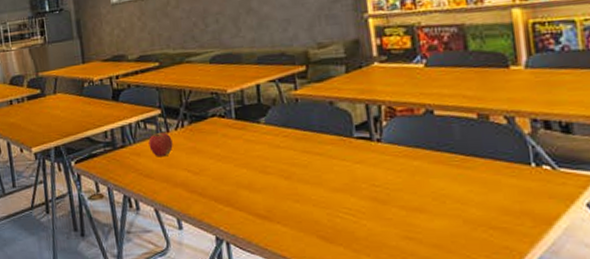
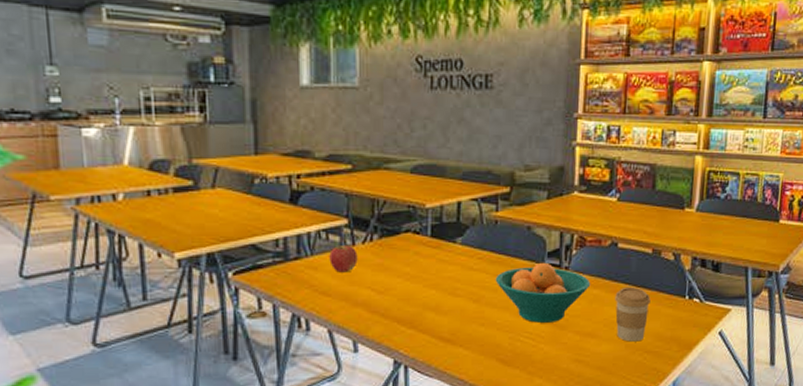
fruit bowl: none [303,135,409,198] -> present [495,262,591,323]
coffee cup: none [440,156,486,217] -> present [615,286,651,342]

